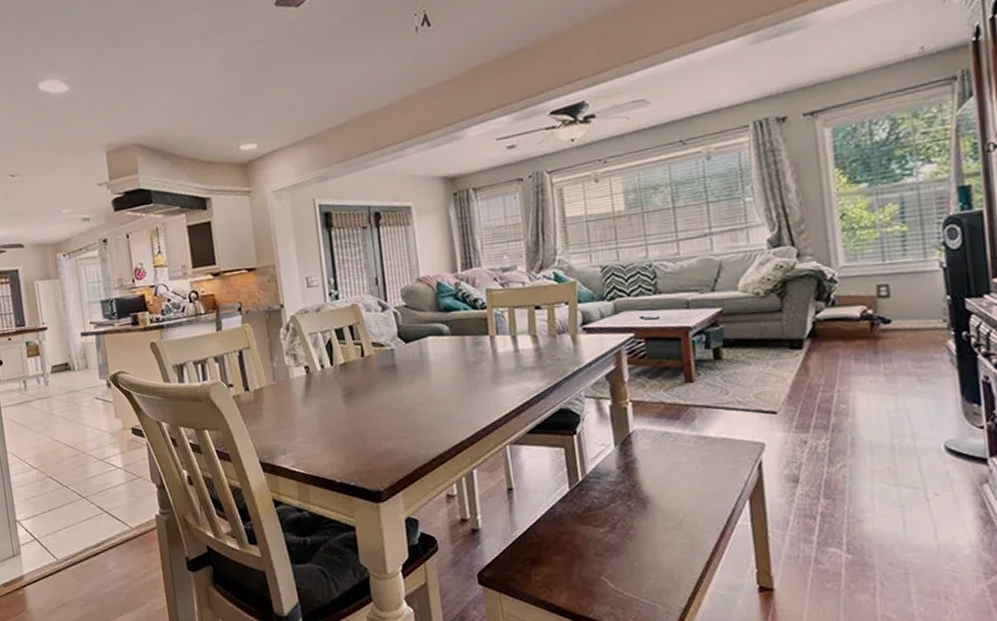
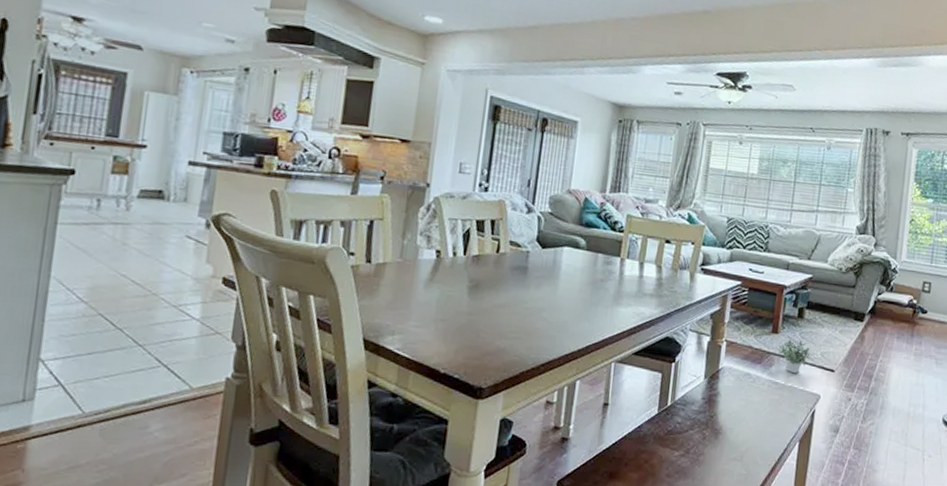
potted plant: none [696,385,743,424] -> present [777,340,812,374]

